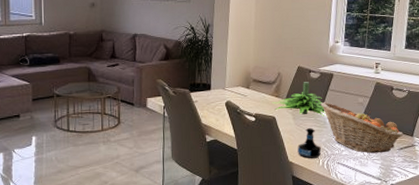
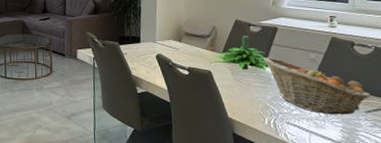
tequila bottle: present [297,127,321,158] -> none [238,83,266,116]

